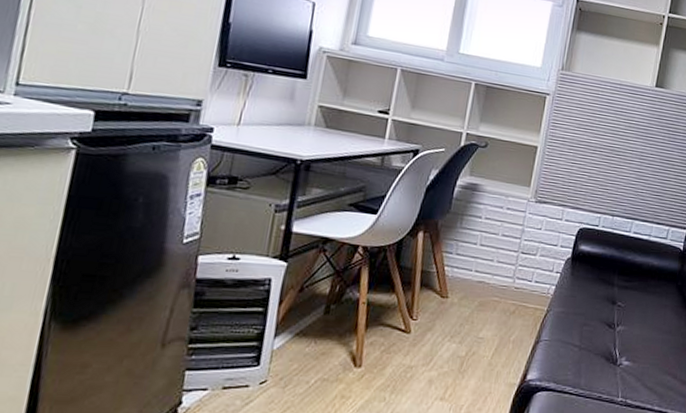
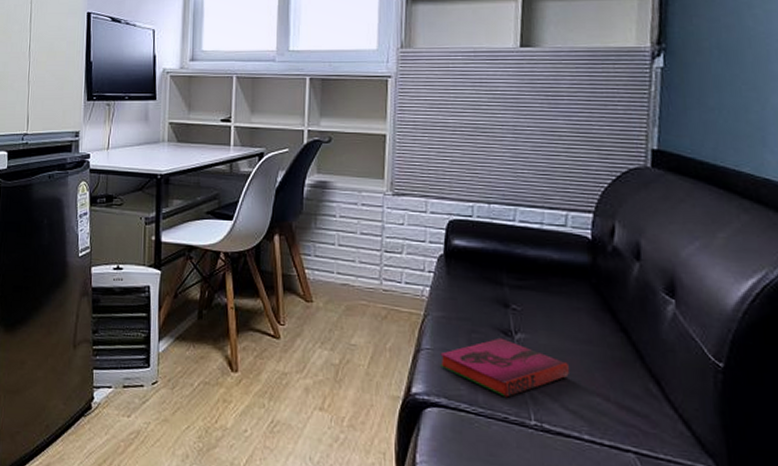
hardback book: none [554,329,652,380] -> present [440,337,569,398]

